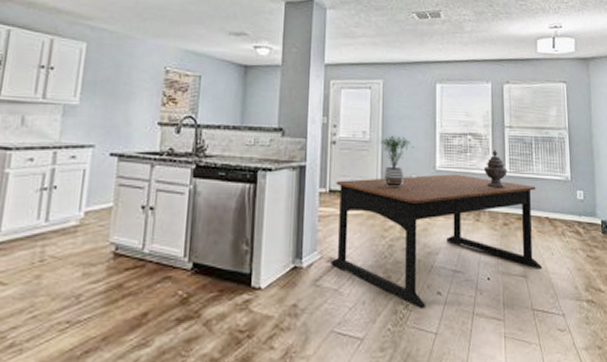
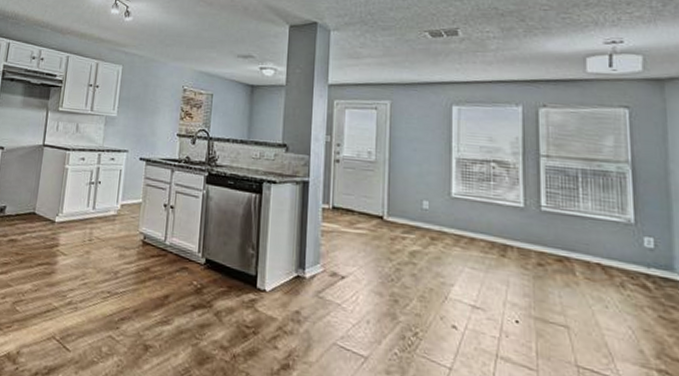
dining table: present [330,174,543,308] -> none [333,198,592,339]
potted plant: present [380,135,414,188] -> none [387,157,426,212]
decorative urn: present [483,150,507,188] -> none [511,180,543,224]

